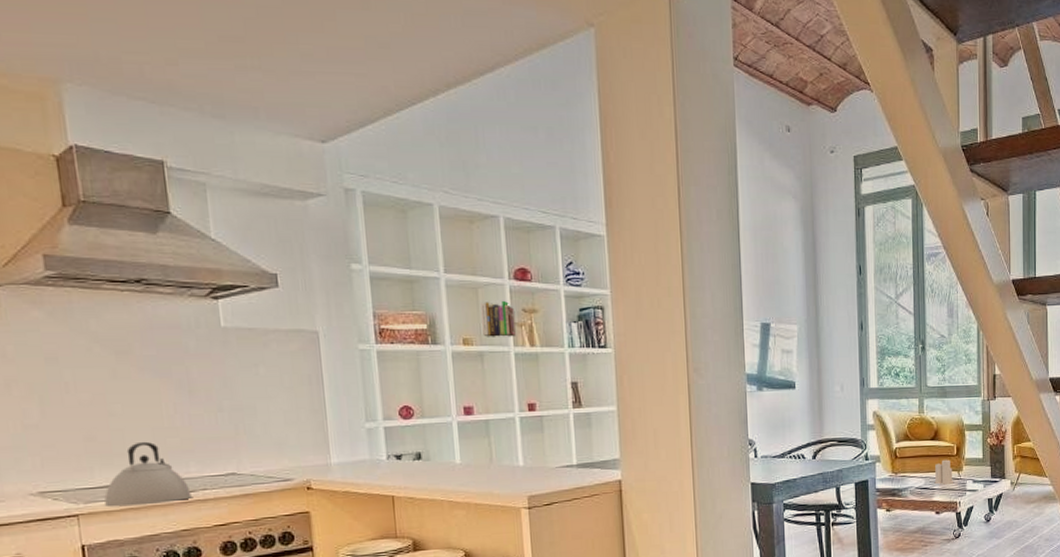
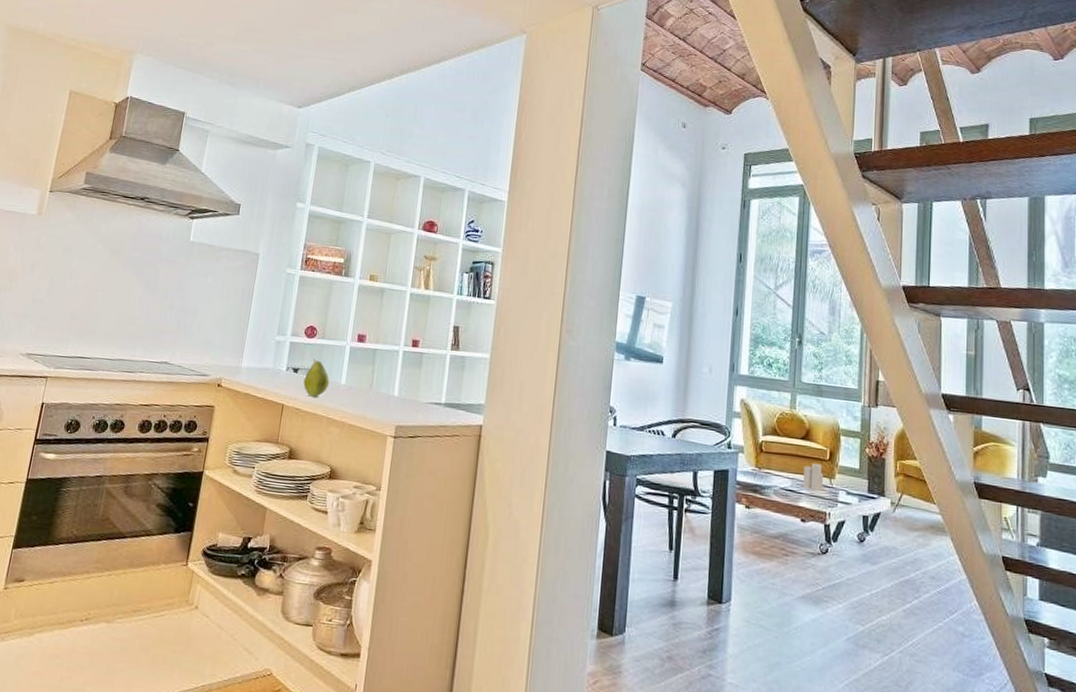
kettle: present [103,441,192,508] -> none [67,324,132,379]
fruit: none [411,441,443,482] -> present [303,358,330,397]
books: present [479,300,516,337] -> none [387,245,417,279]

